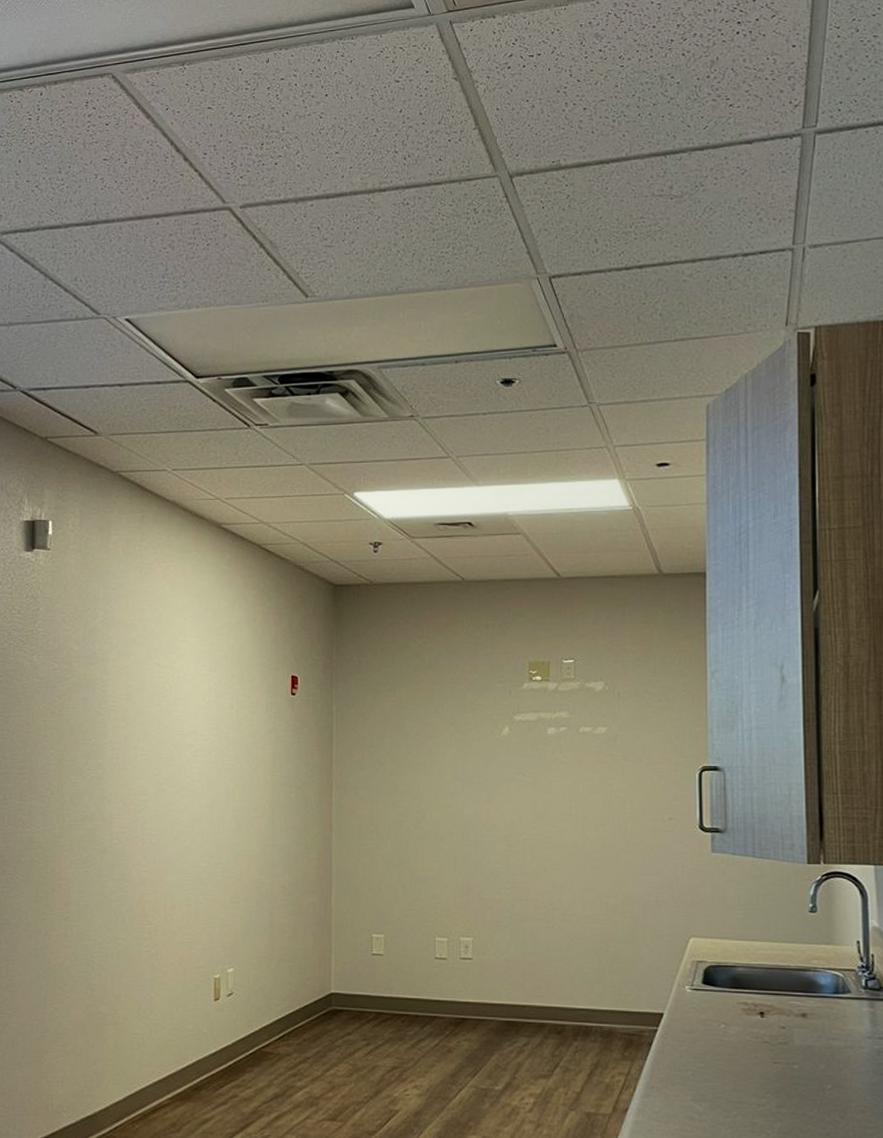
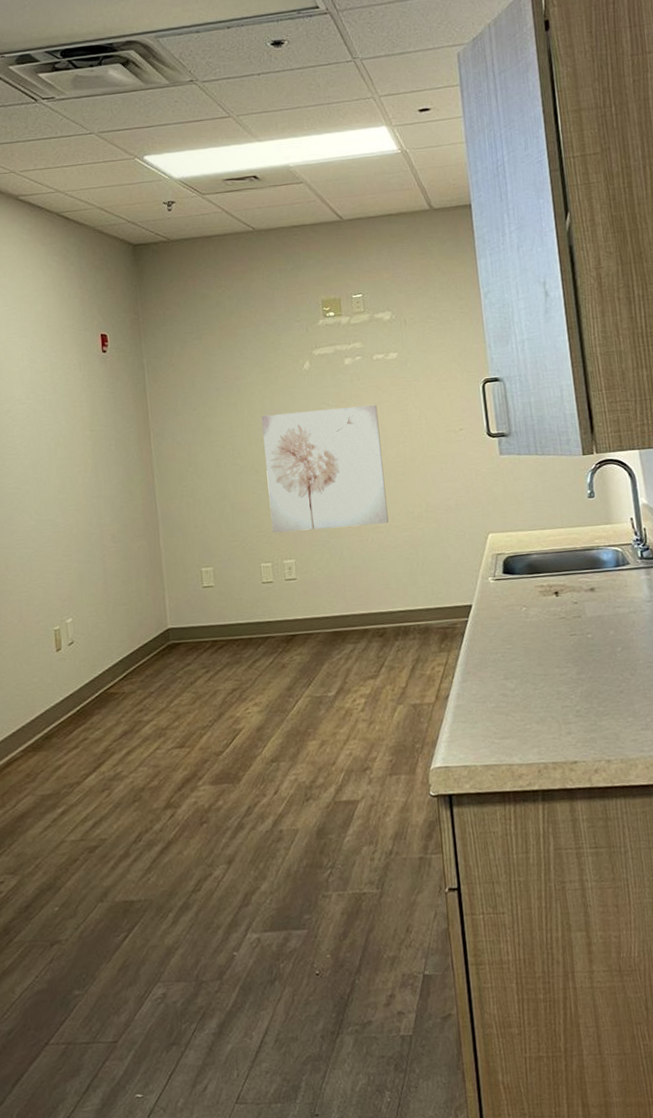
wall art: none [451,779,579,911] -> present [261,405,389,533]

